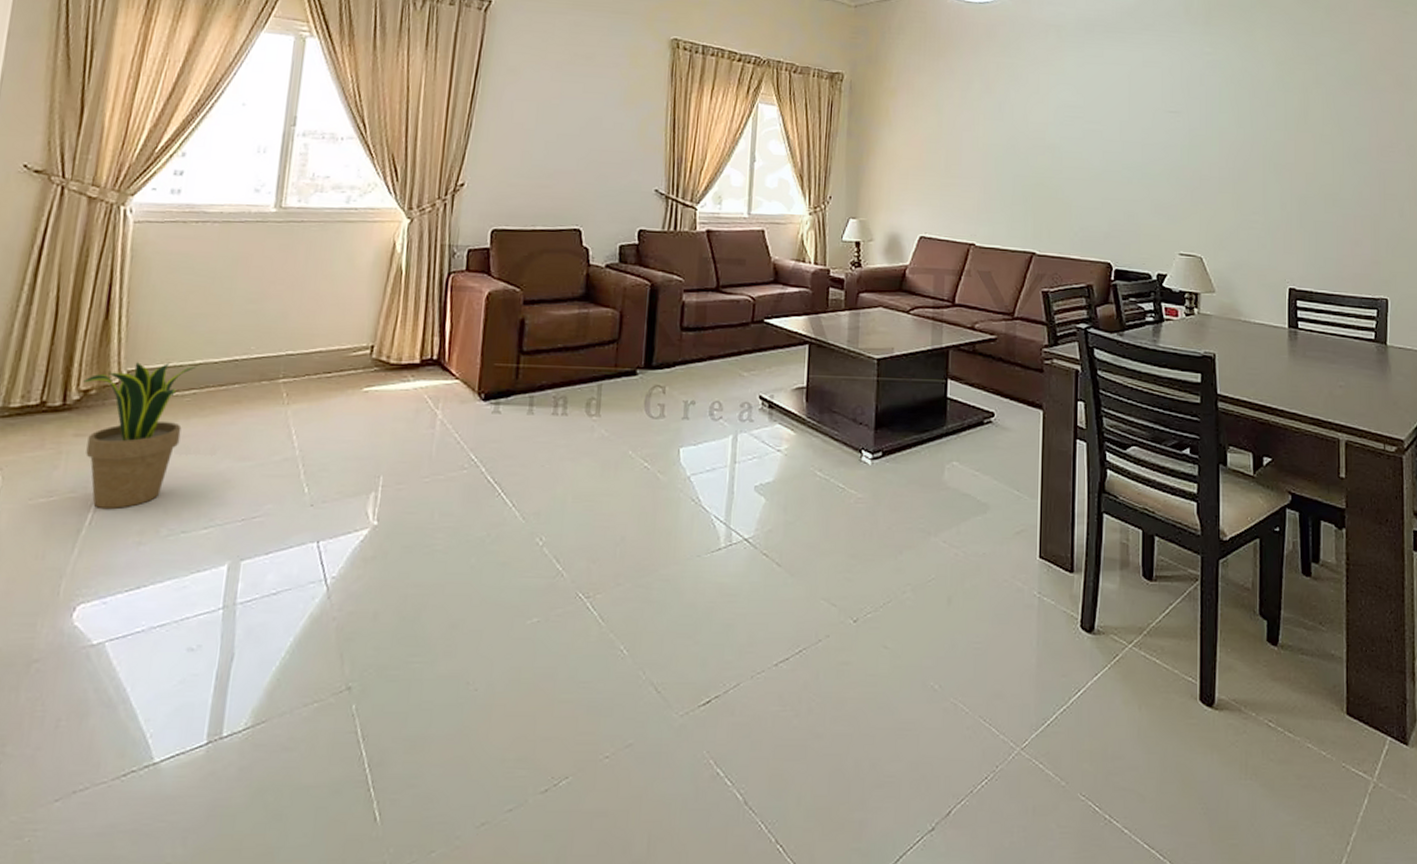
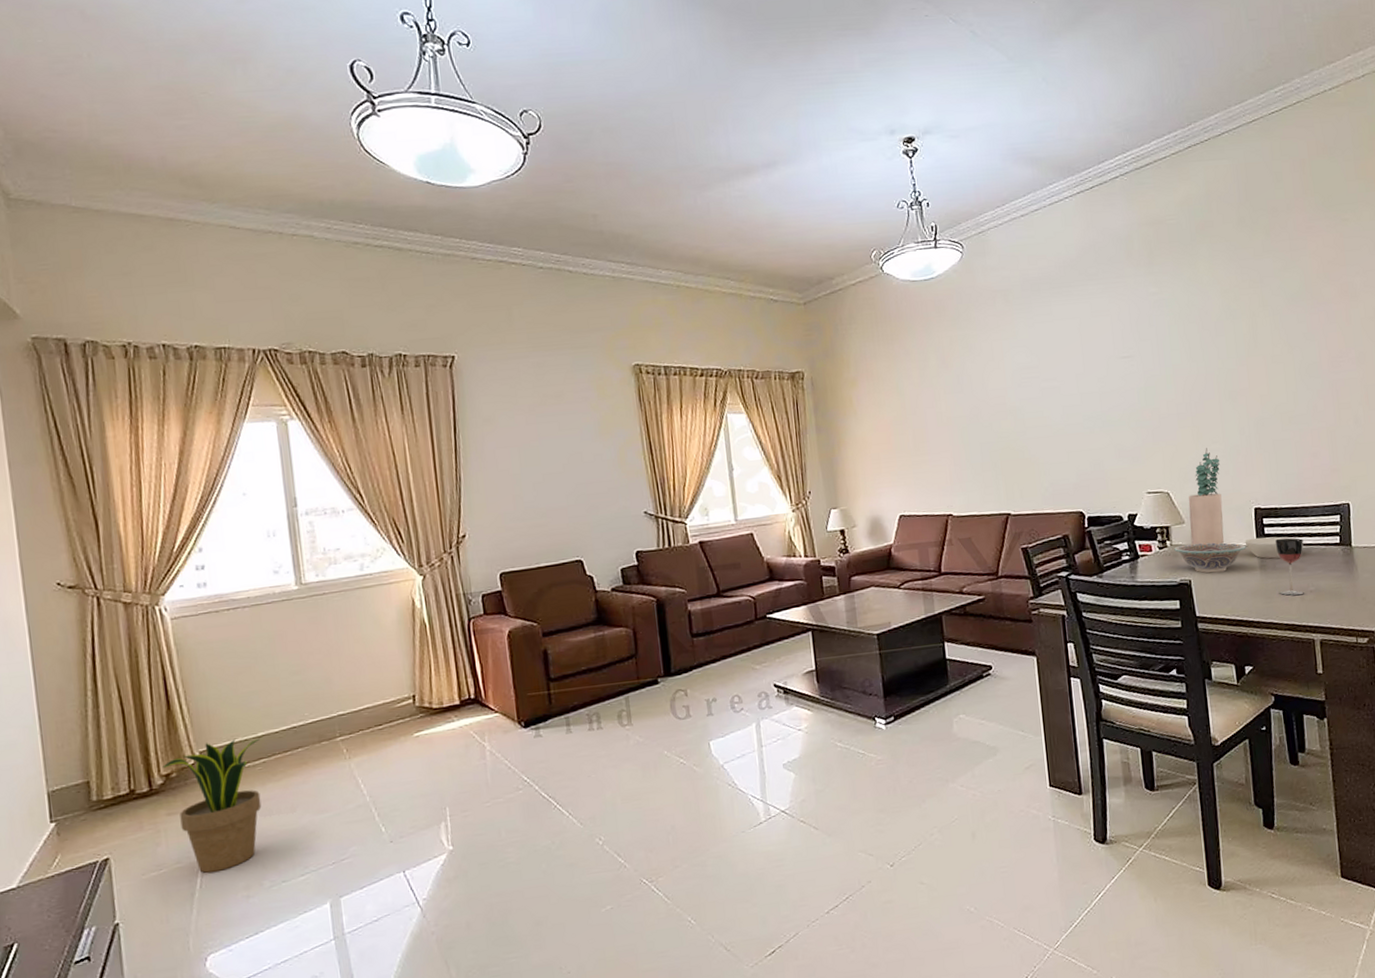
decorative bowl: none [1201,315,1277,351] -> present [1174,542,1246,574]
vase: none [1220,217,1258,321] -> present [1188,448,1224,545]
soup bowl: none [1276,319,1333,346] -> present [1245,536,1300,560]
wineglass: none [1307,324,1337,389] -> present [1276,538,1304,596]

